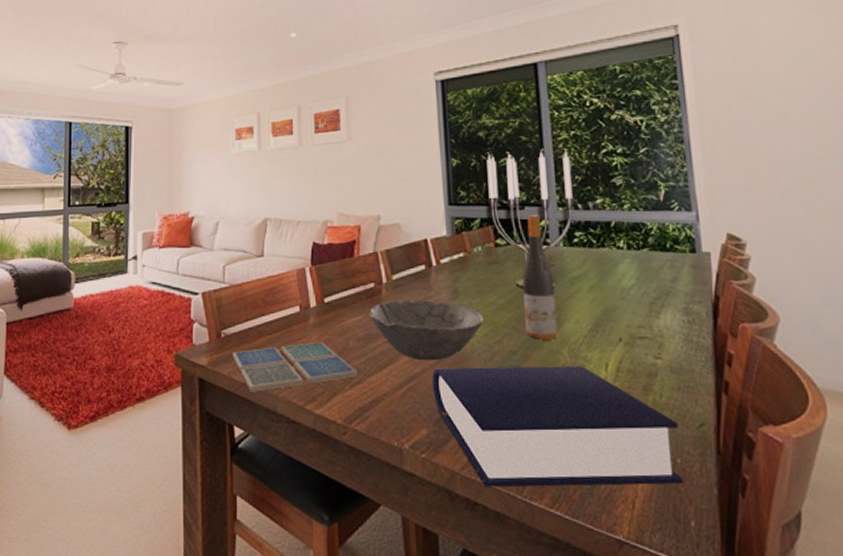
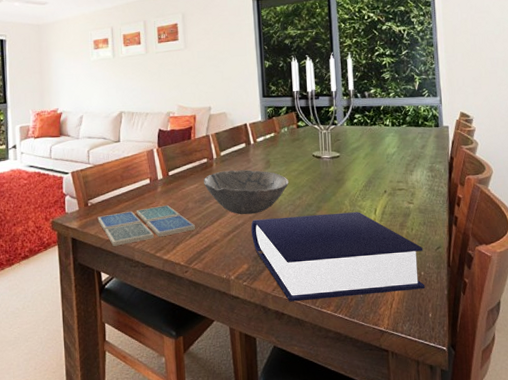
wine bottle: present [522,215,558,340] -> none [317,103,342,195]

